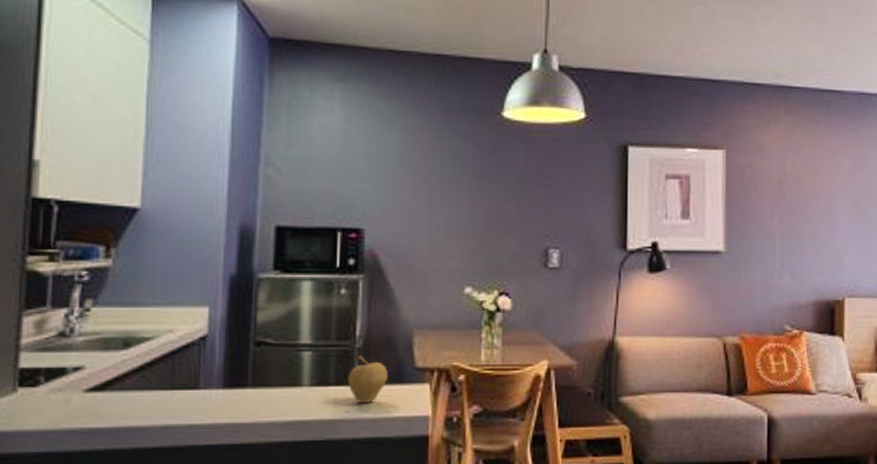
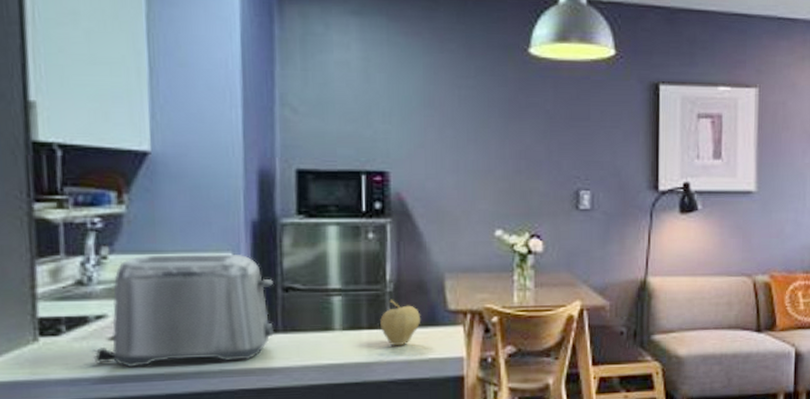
toaster: none [67,307,246,419] -> present [93,253,275,367]

